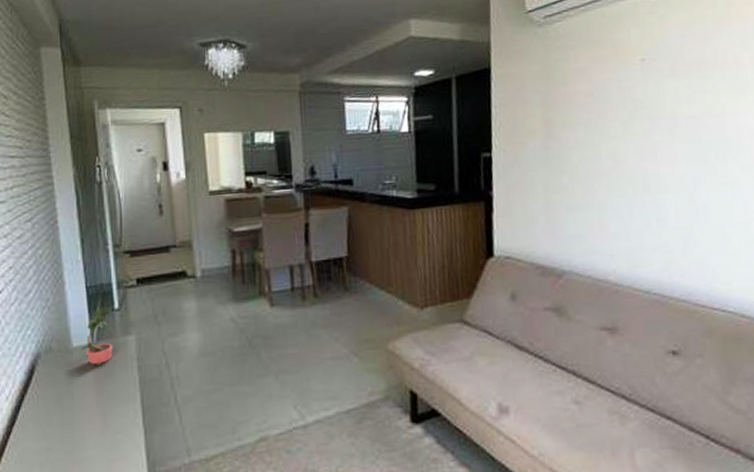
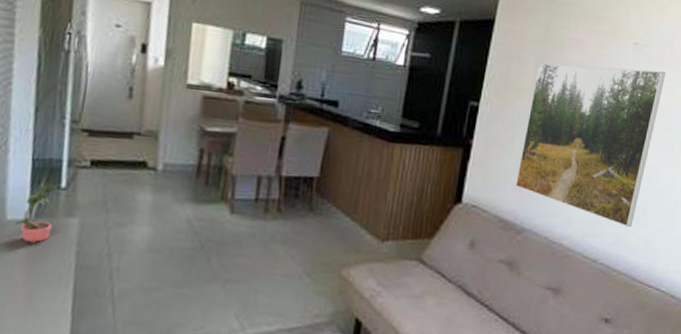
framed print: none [544,81,683,251] -> present [516,63,666,228]

